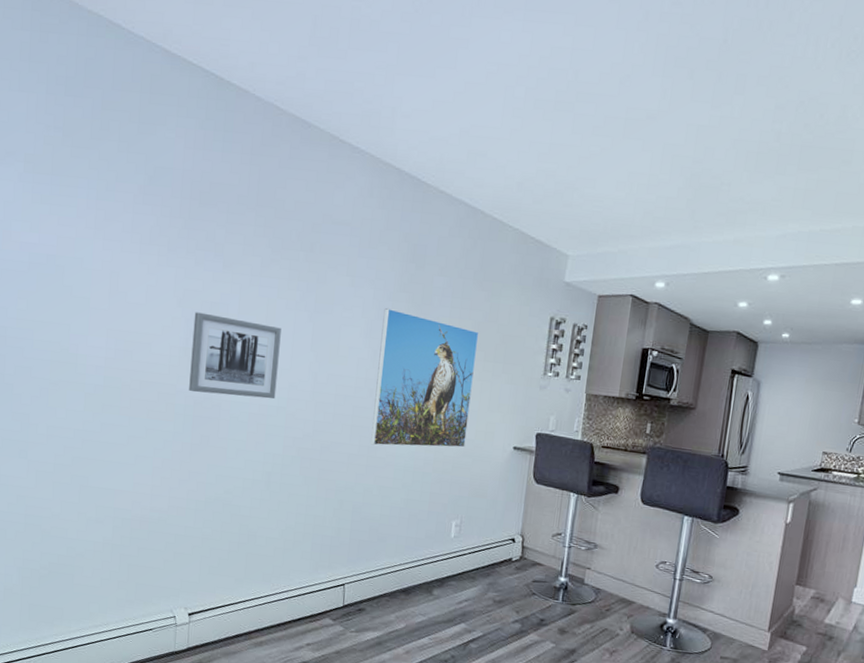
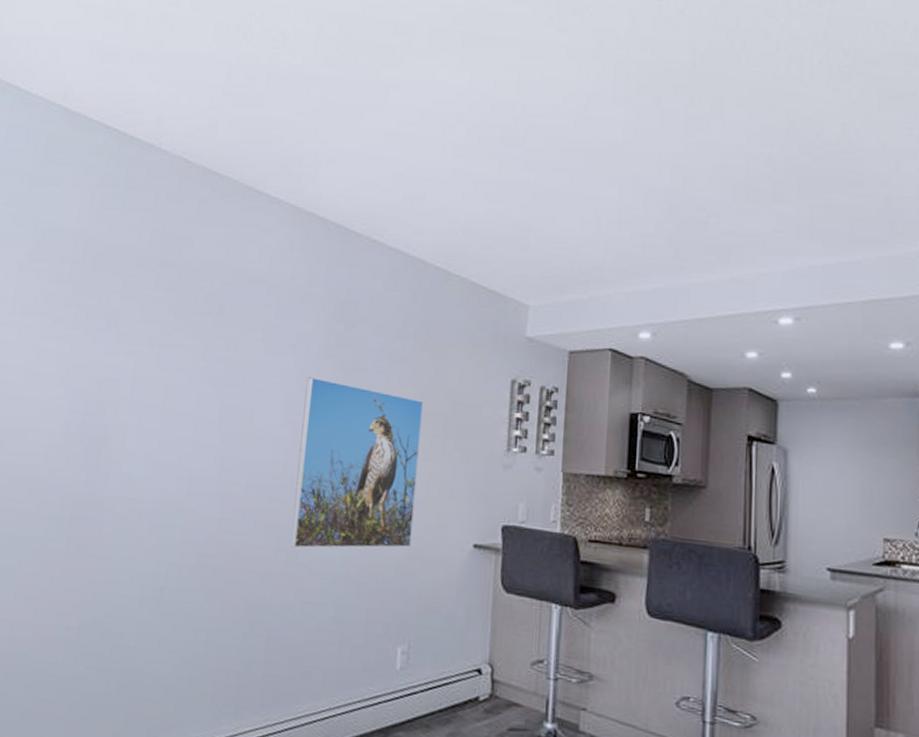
wall art: present [189,312,282,399] -> none [67,390,183,493]

